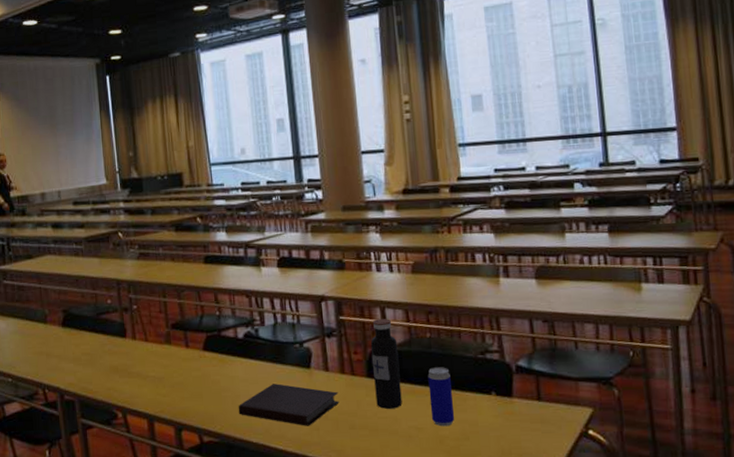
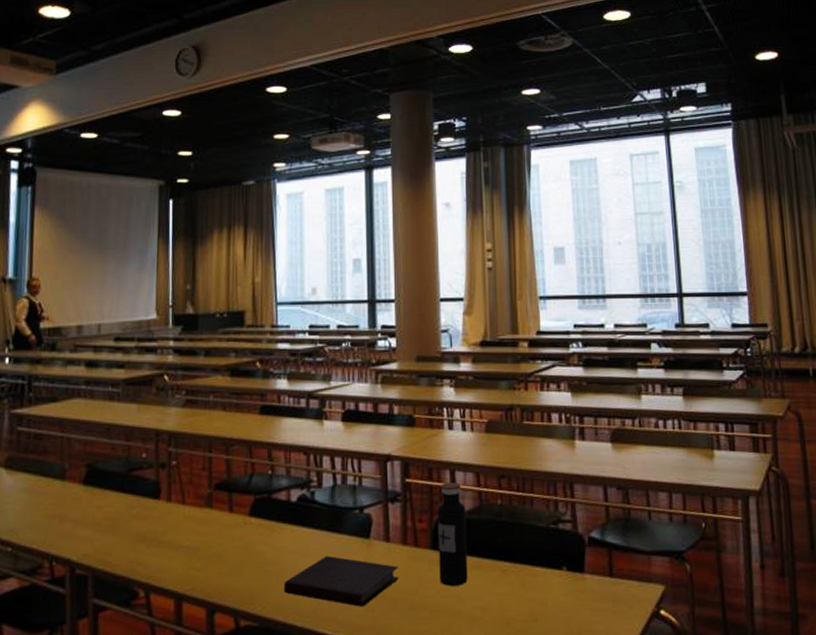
beverage can: present [428,367,455,427] -> none [496,538,523,607]

